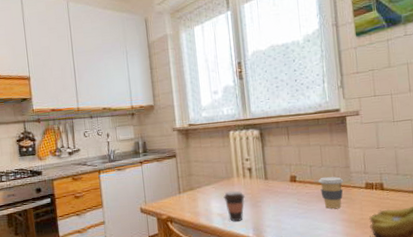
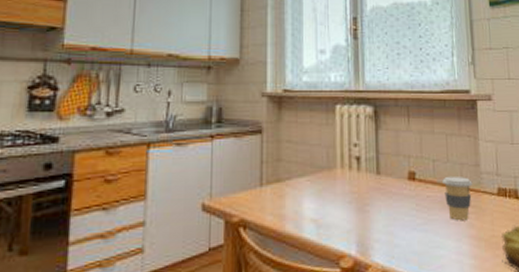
coffee cup: present [223,190,245,222] -> none [321,187,349,232]

